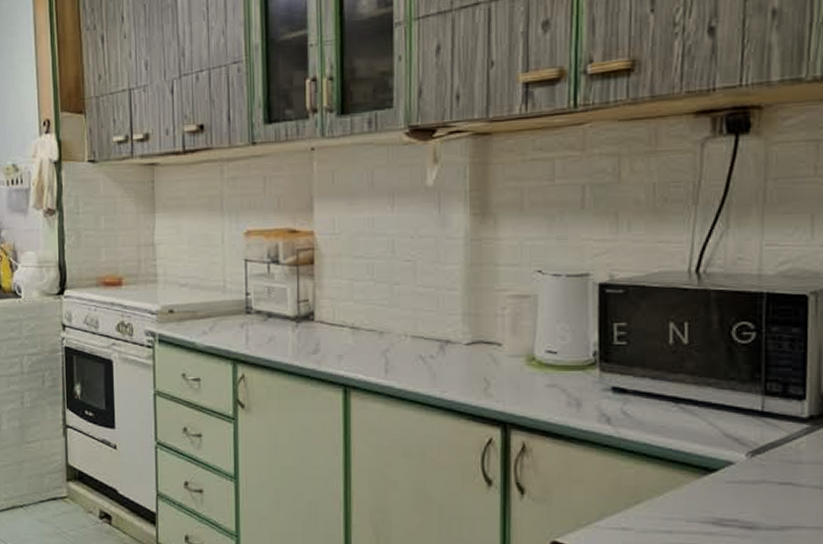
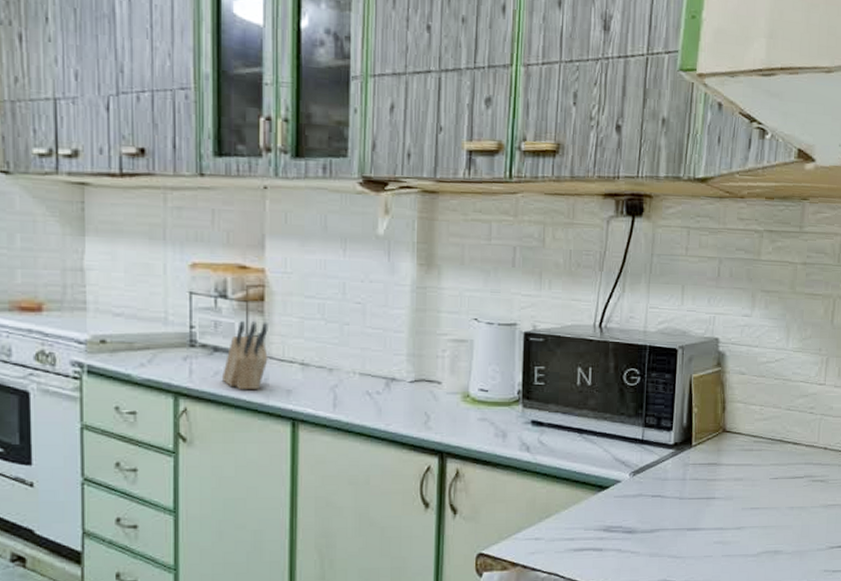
knife block: none [275,285,319,356] -> present [221,321,268,390]

